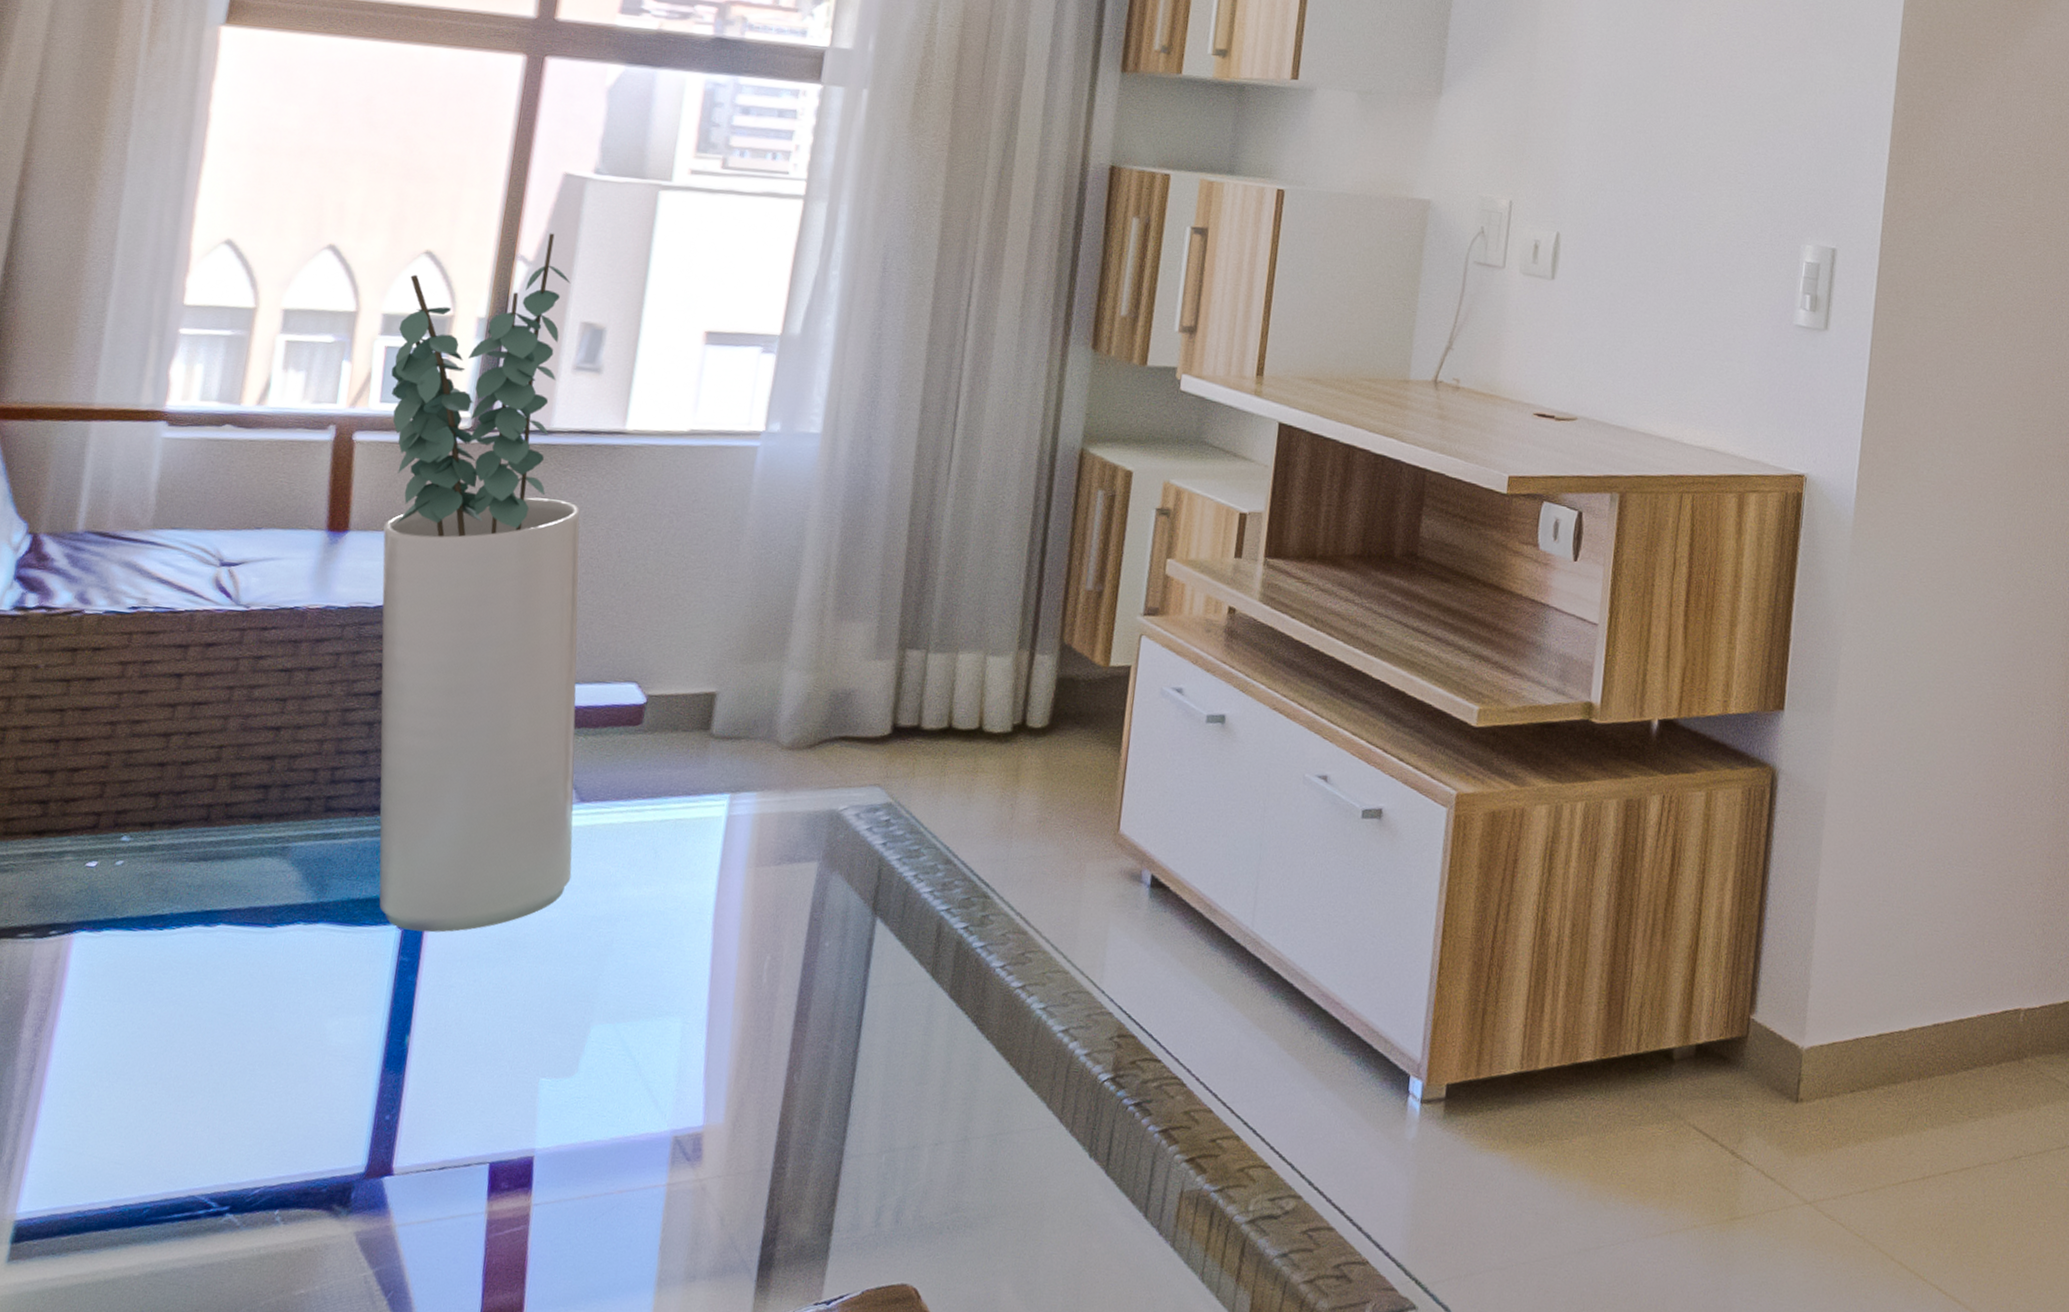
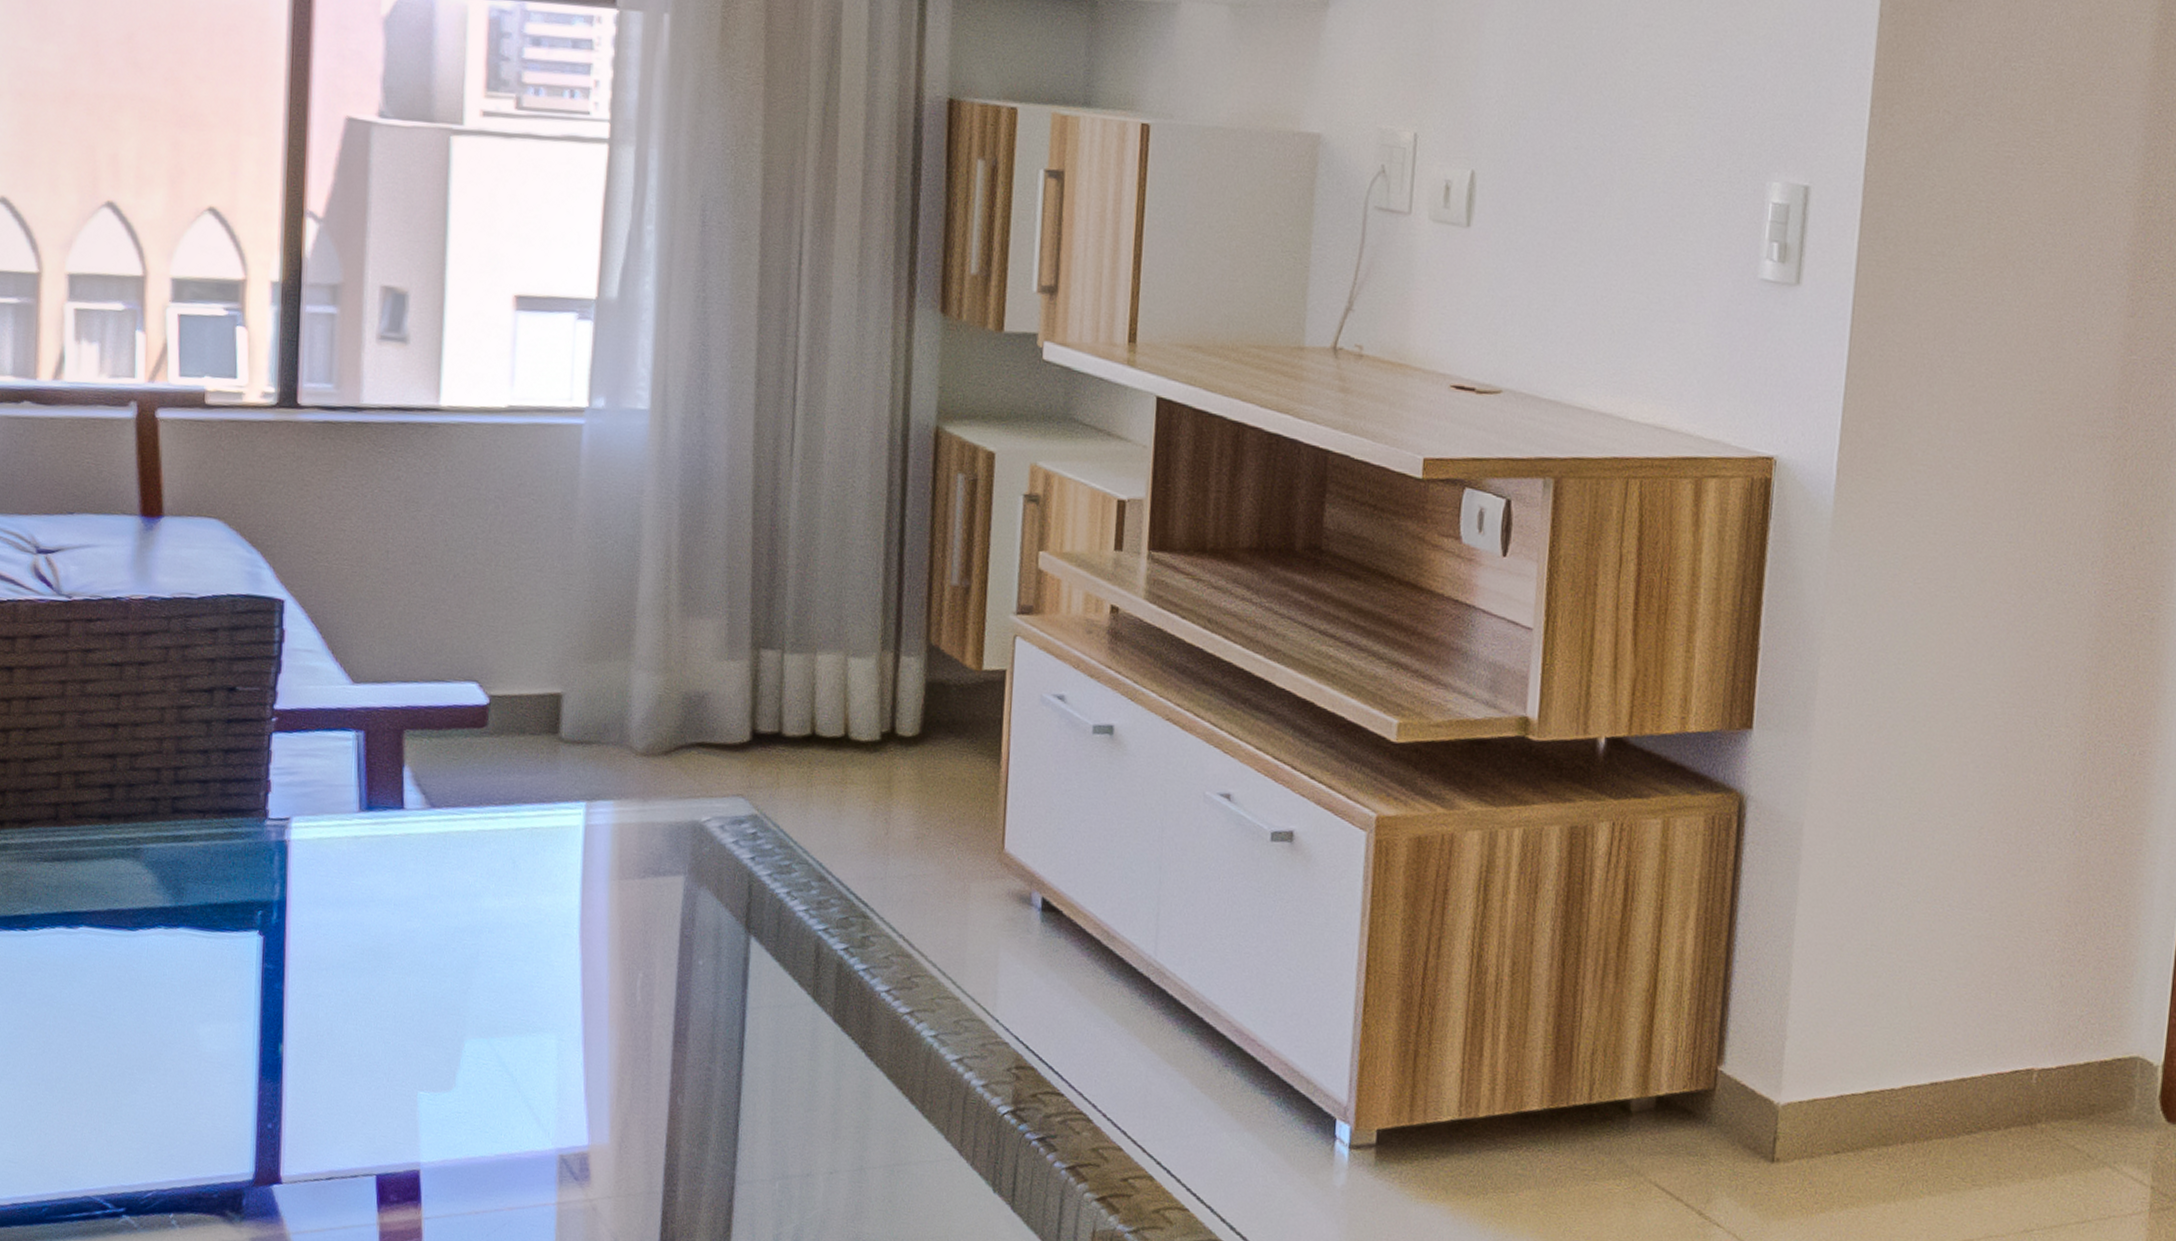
vase: present [379,233,580,933] -> none [188,185,430,940]

